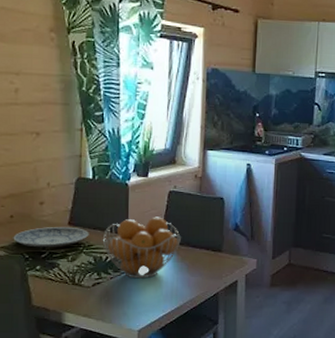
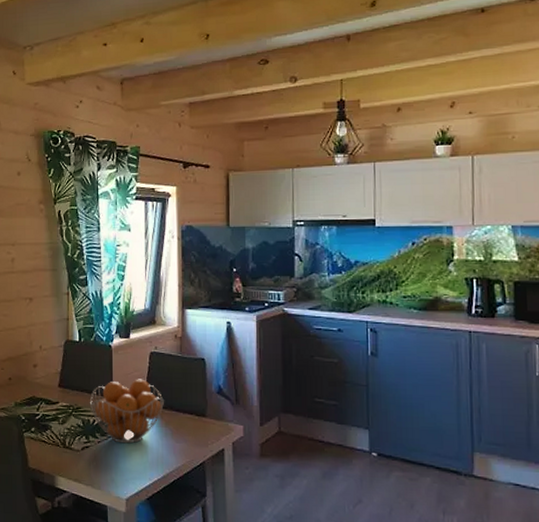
plate: present [13,226,89,248] -> none [11,388,77,410]

